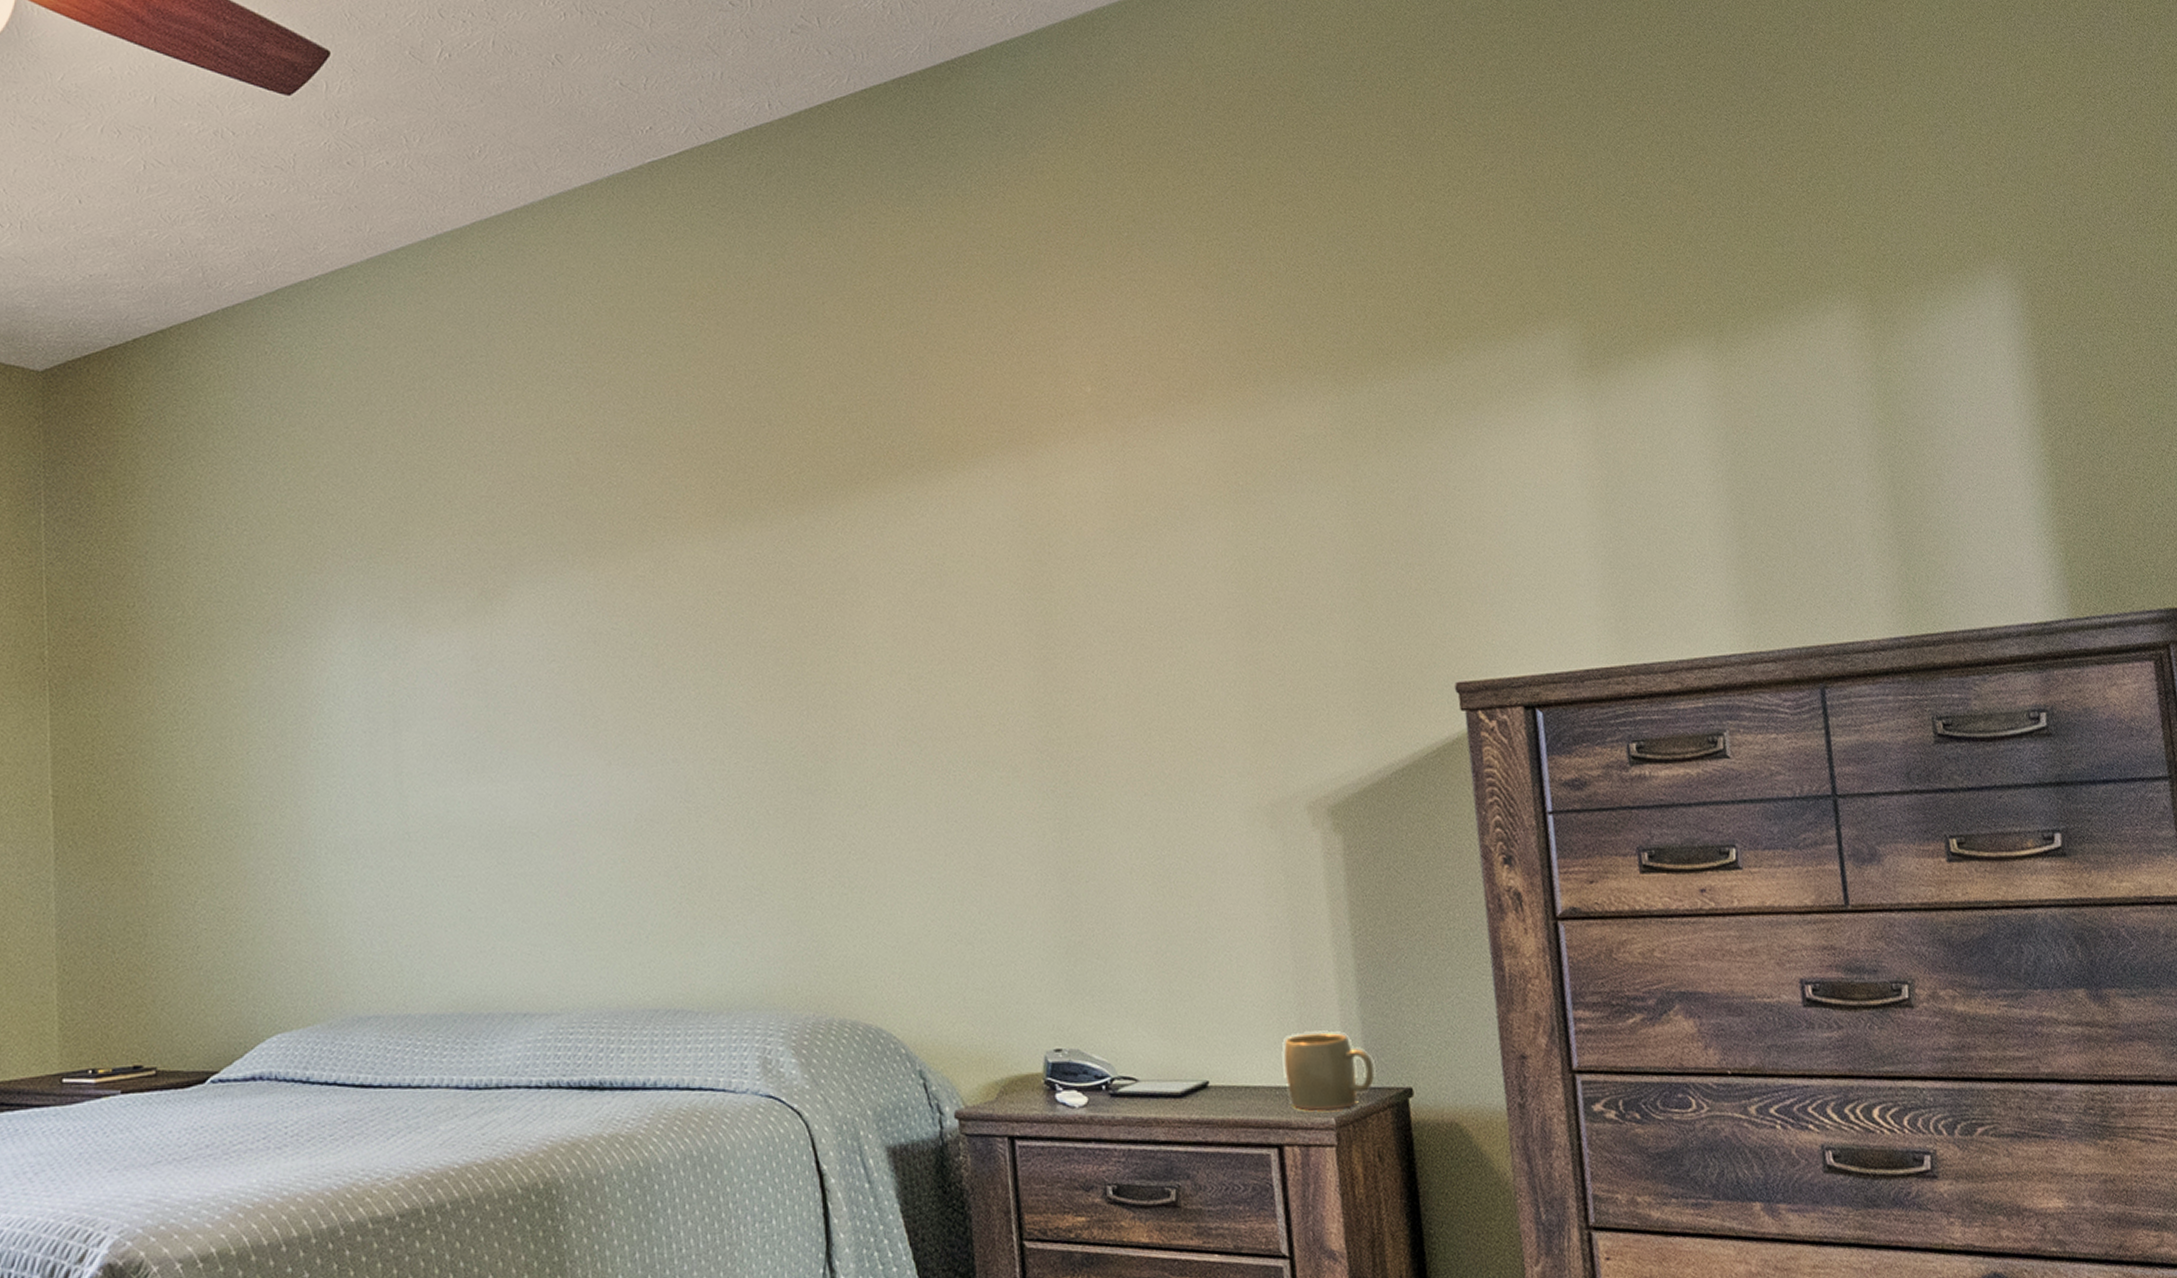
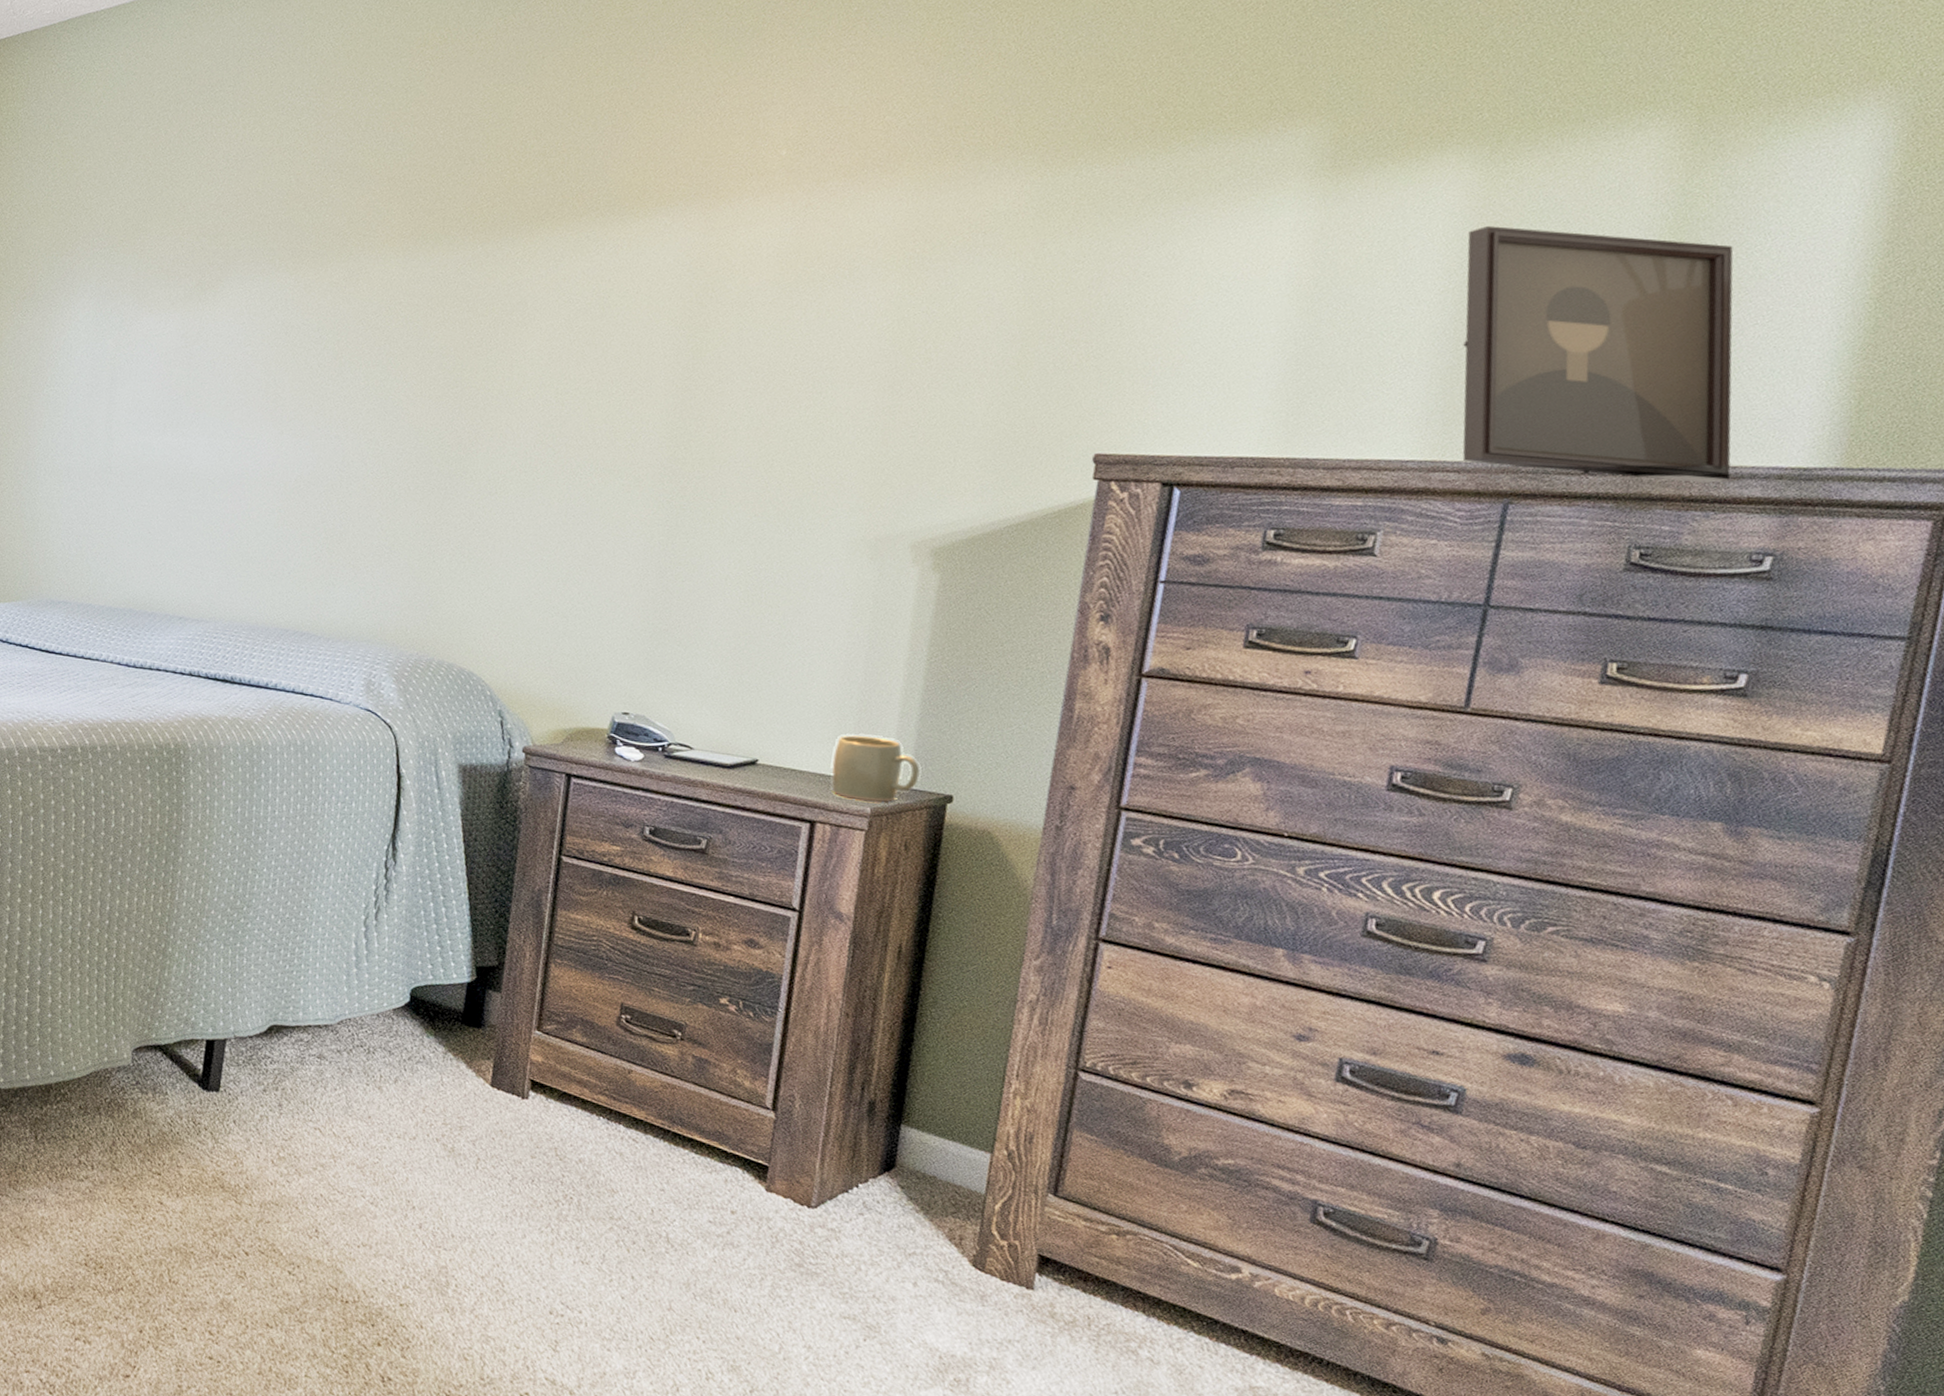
picture frame: none [1719,413,1992,651] -> present [1462,225,1734,483]

